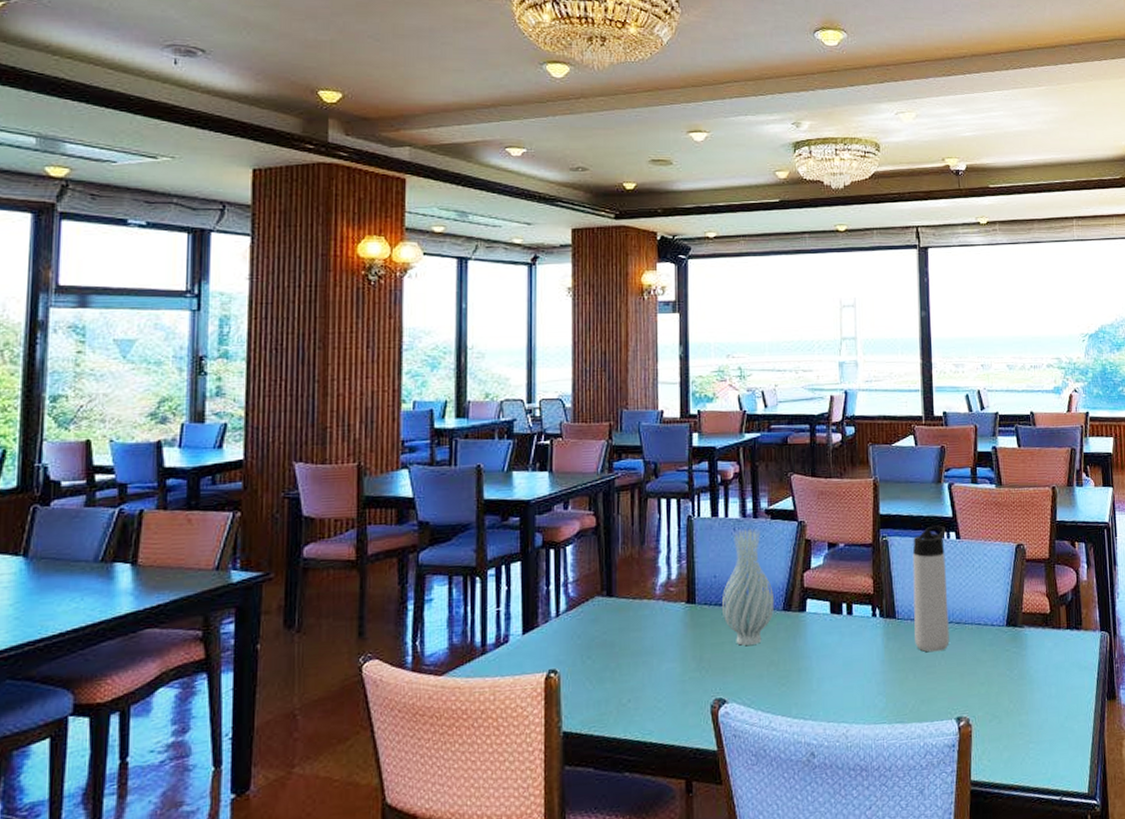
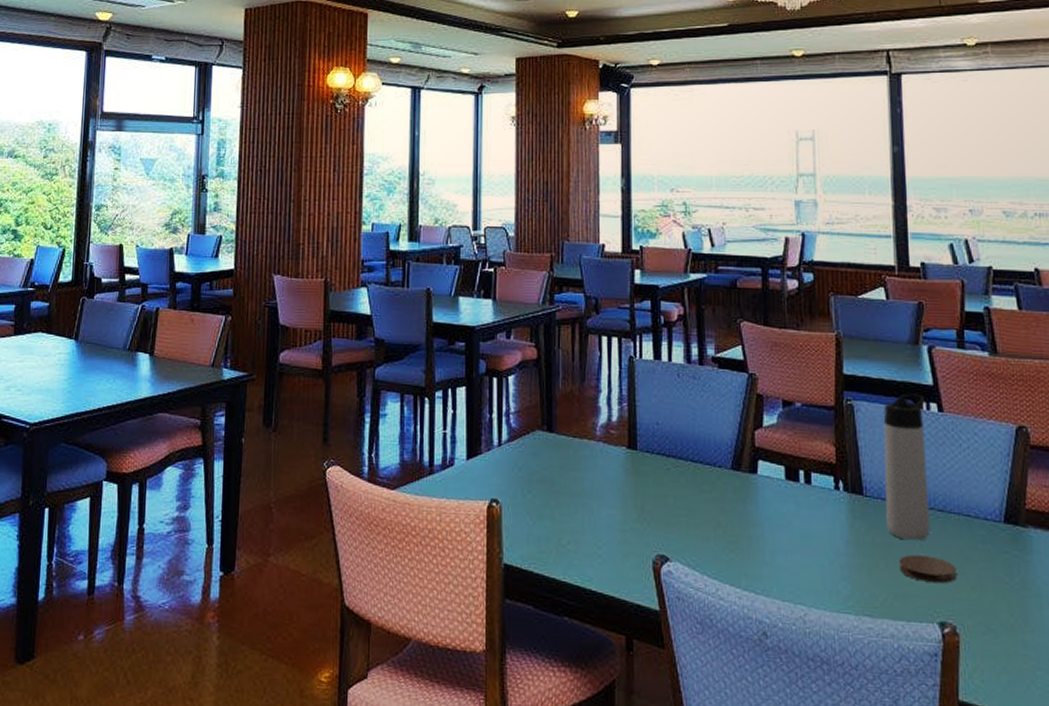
vase: present [722,528,775,646] -> none [665,376,723,502]
coaster: none [925,662,970,686] -> present [899,555,956,584]

